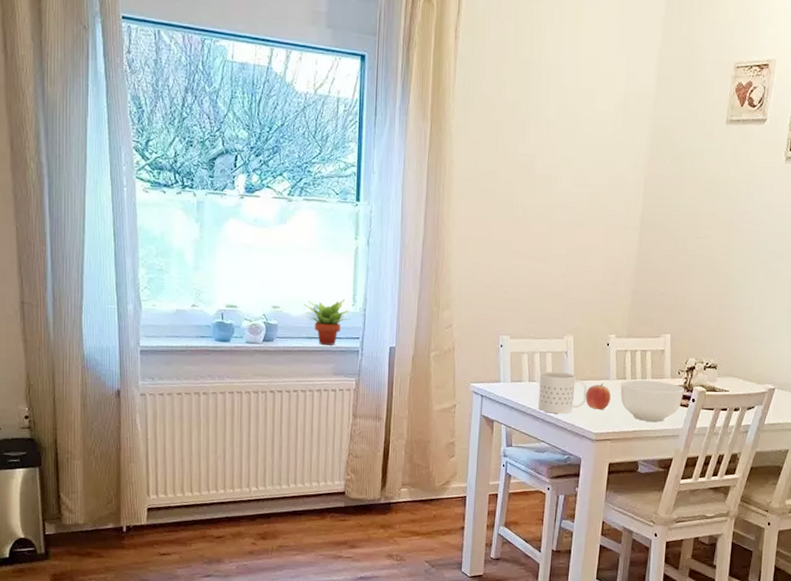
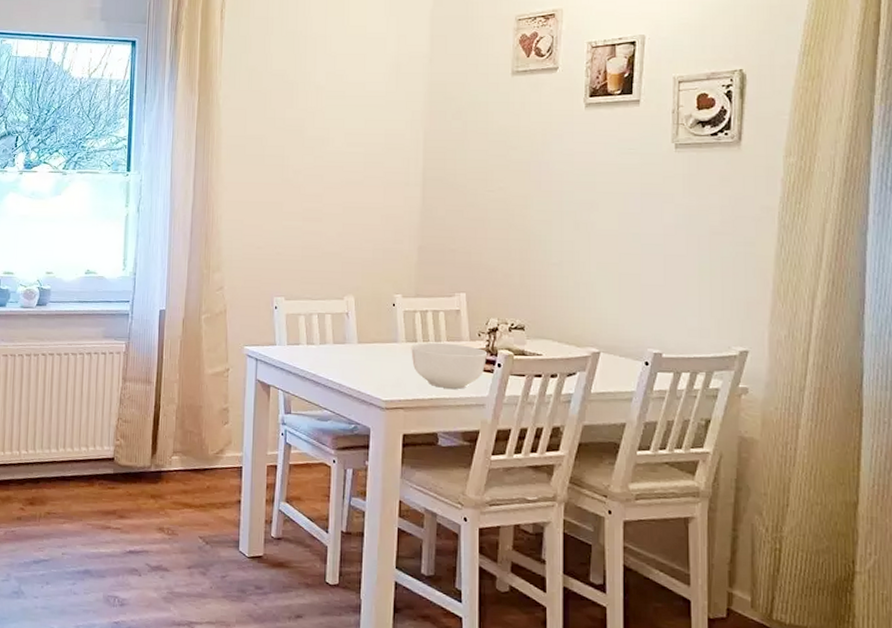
succulent plant: present [304,299,350,345] -> none [76,264,121,309]
mug: present [537,371,587,414] -> none [317,334,373,379]
fruit: present [585,383,611,411] -> none [372,346,400,376]

